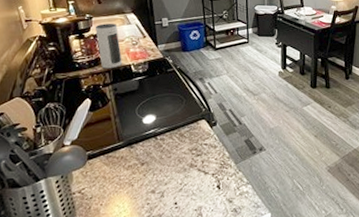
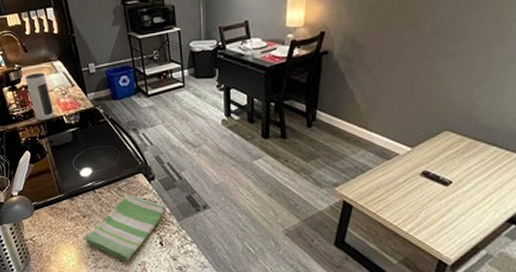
dish towel: none [139,139,225,207] -> present [83,194,166,261]

